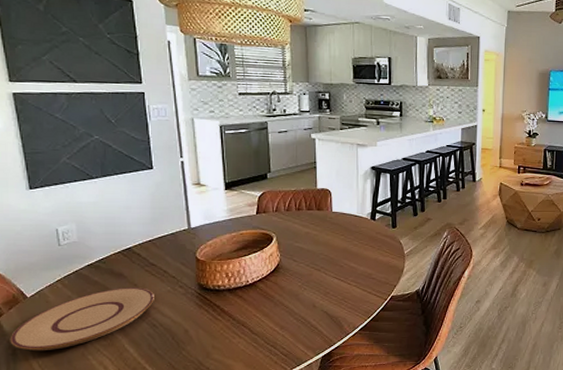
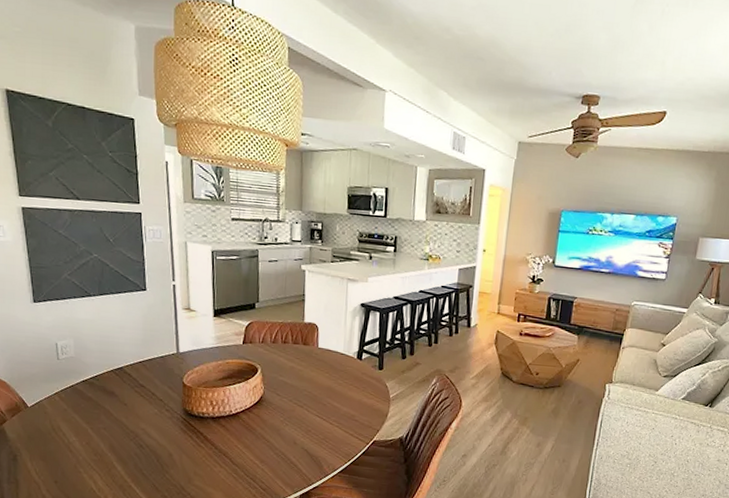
plate: present [10,287,154,351] -> none [11,405,142,460]

